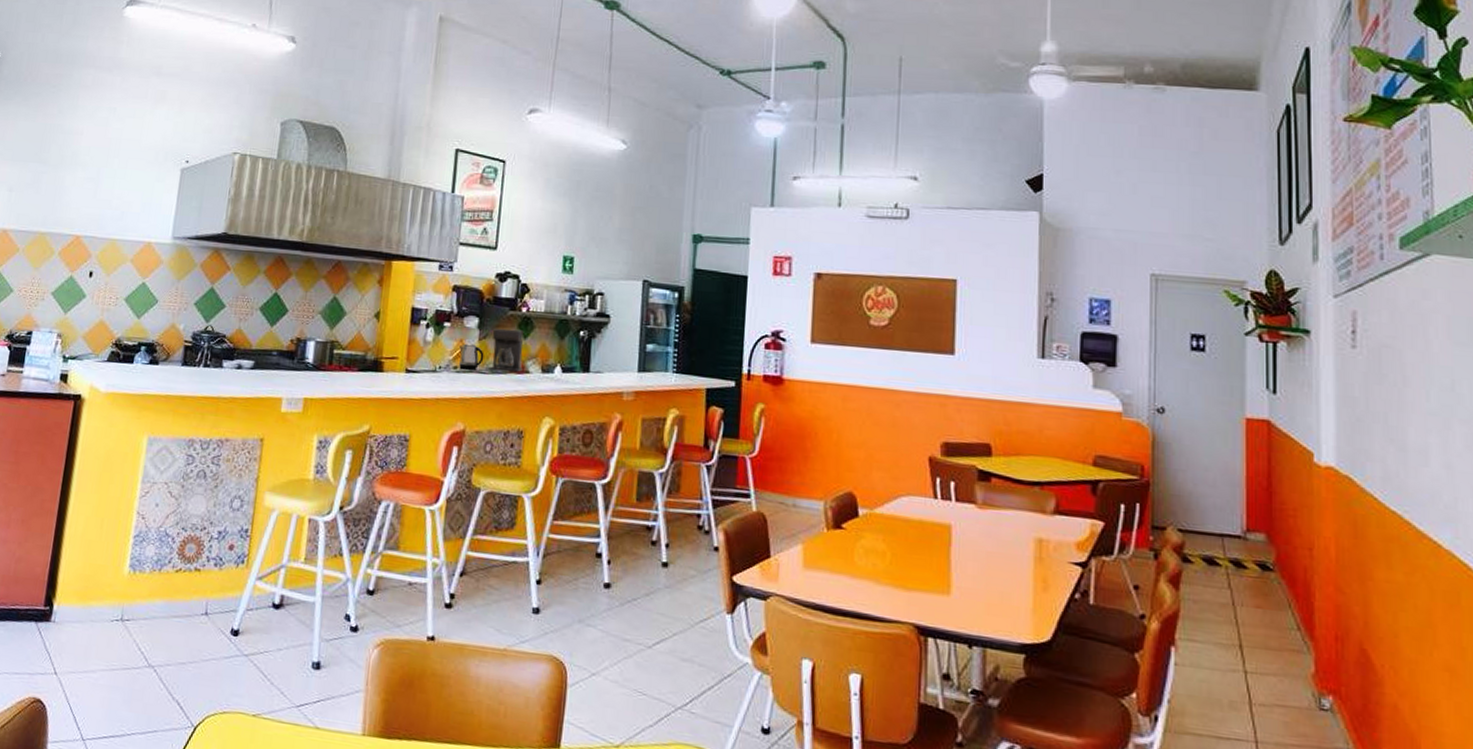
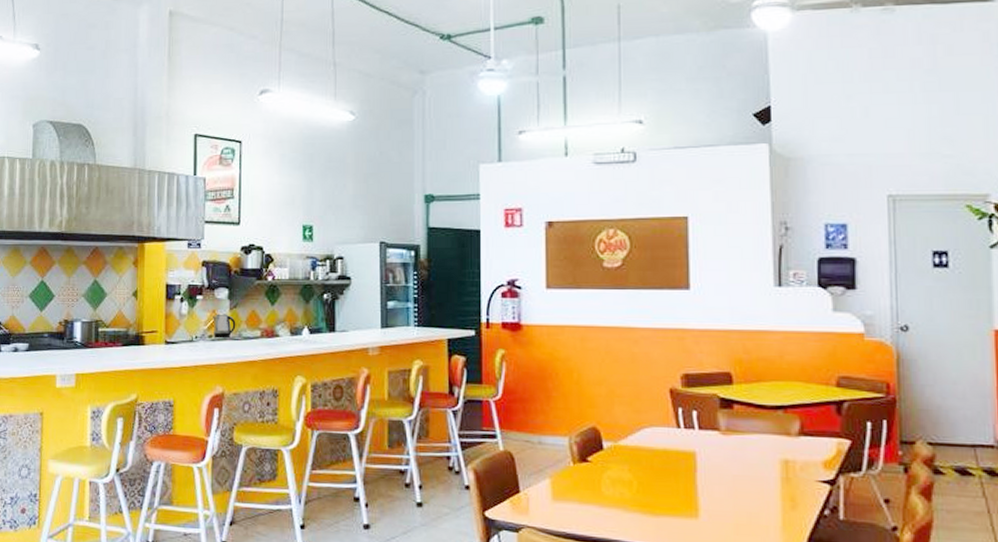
coffee maker: present [488,328,524,373] -> none [241,297,273,338]

